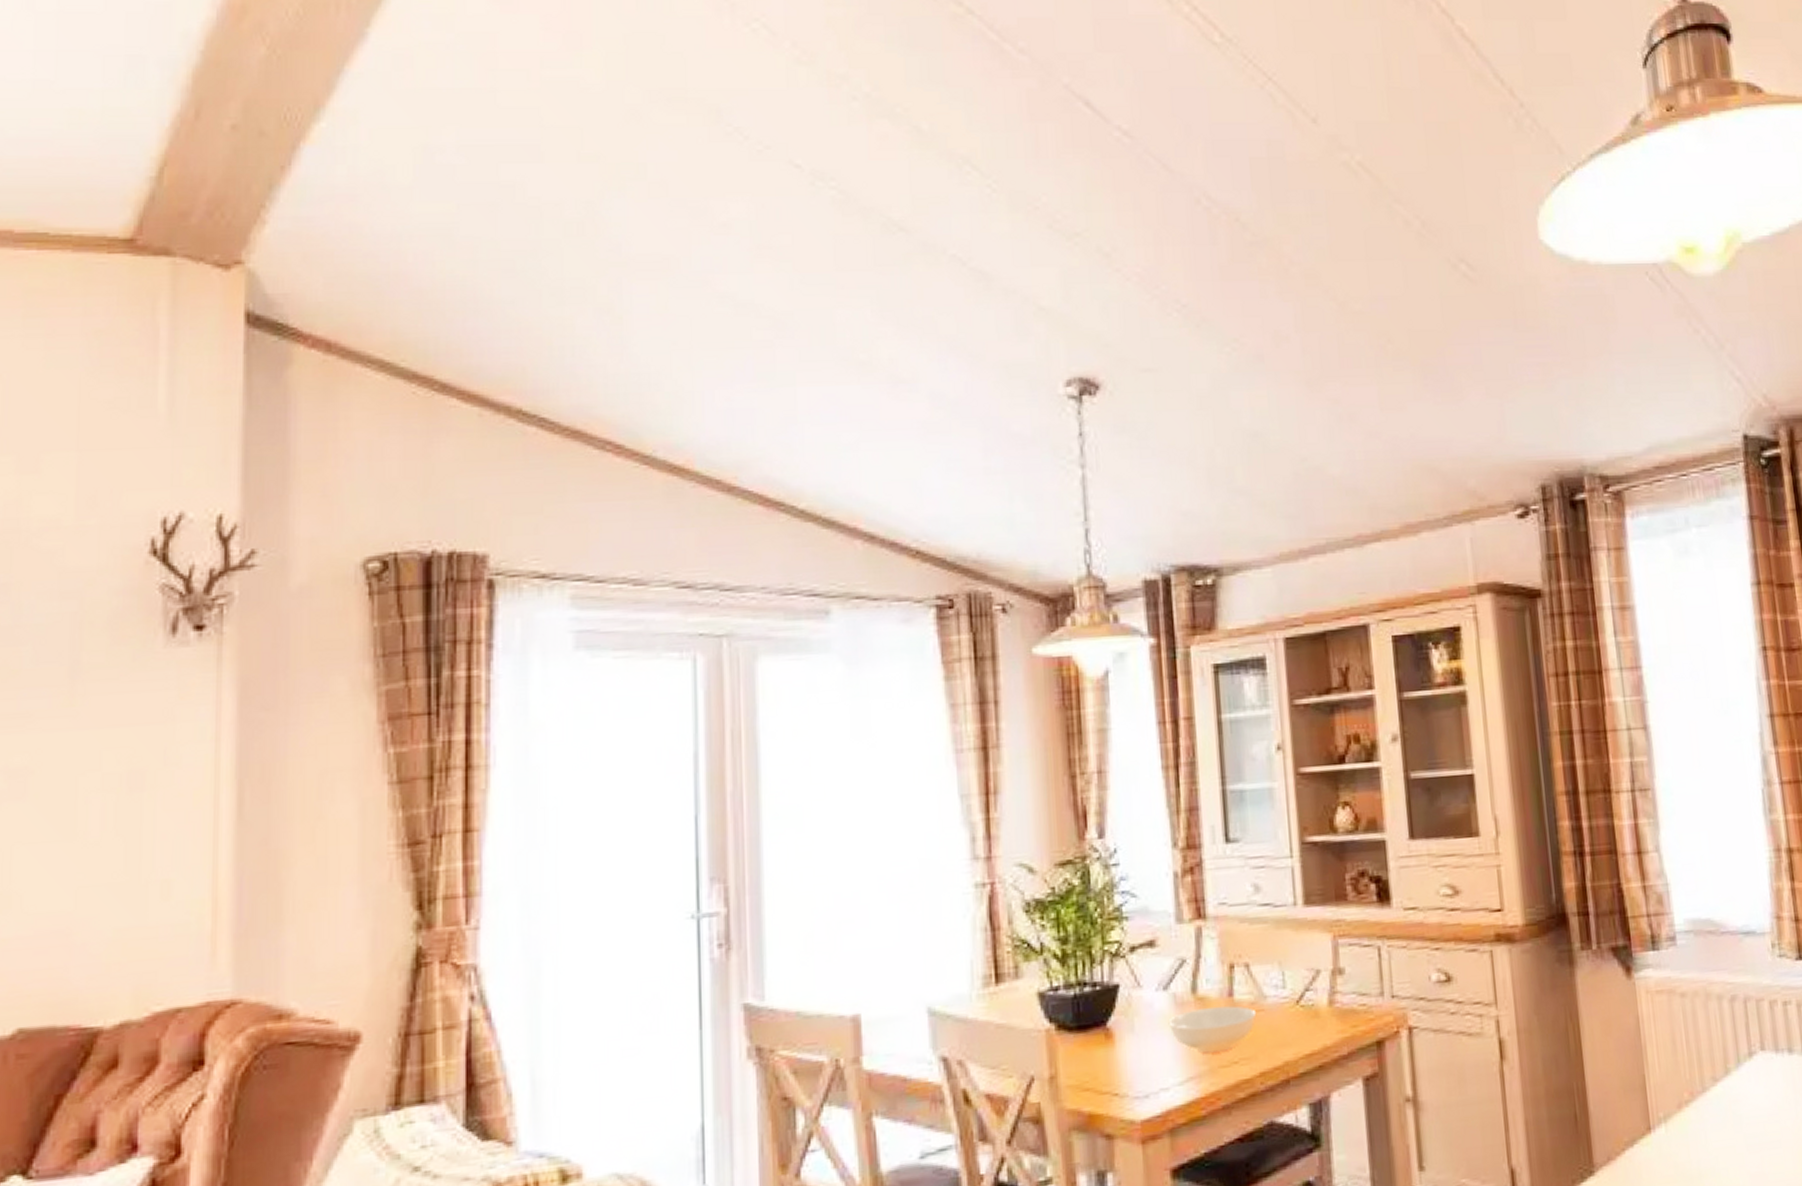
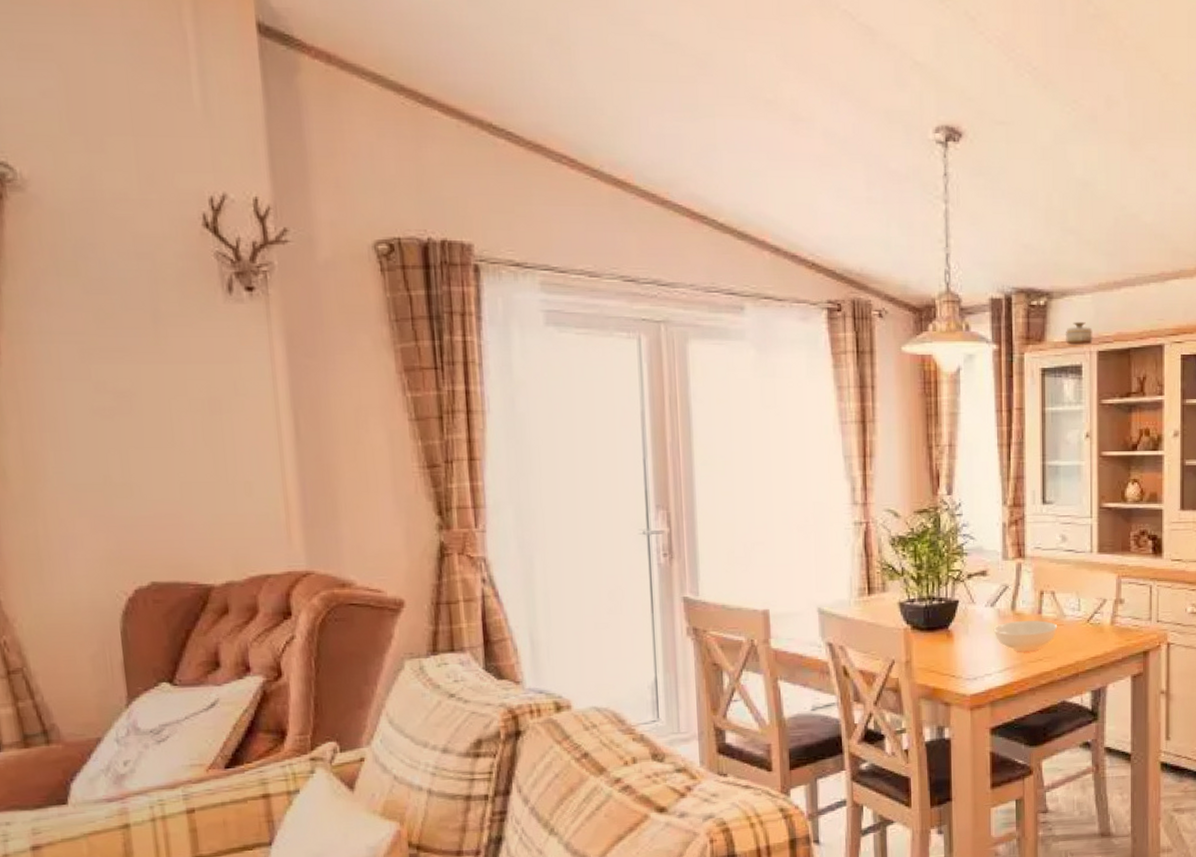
decorative jar: none [1242,602,1277,633] -> present [1066,322,1093,345]

